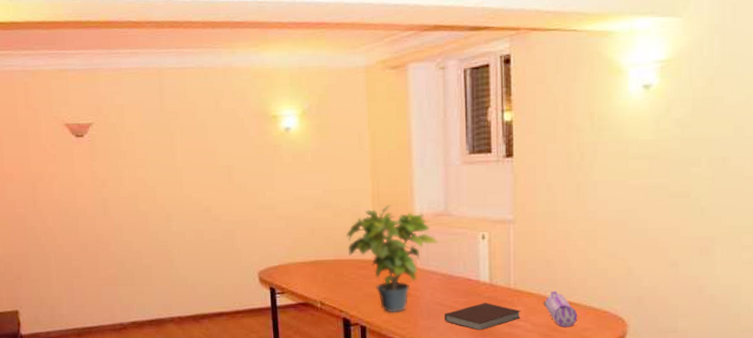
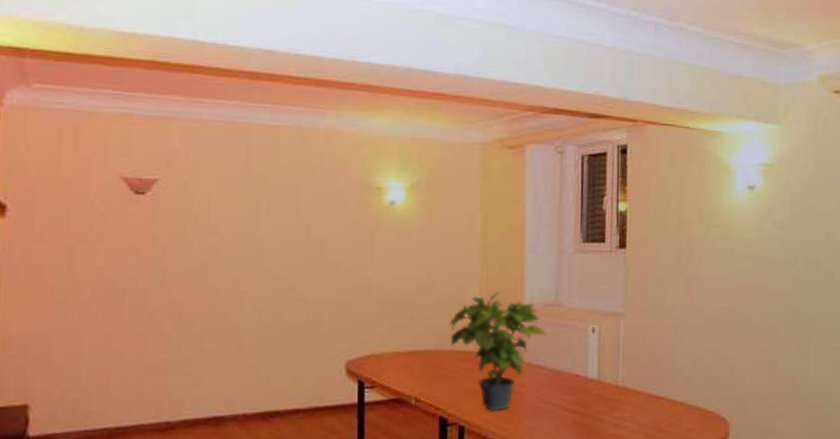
notebook: present [444,303,521,331] -> none [550,401,628,432]
pencil case: present [543,291,578,327] -> none [650,389,683,428]

